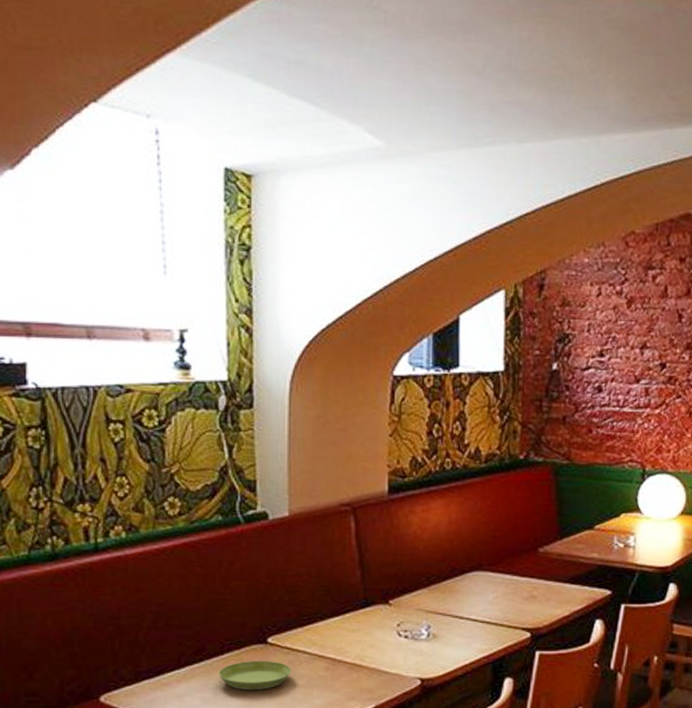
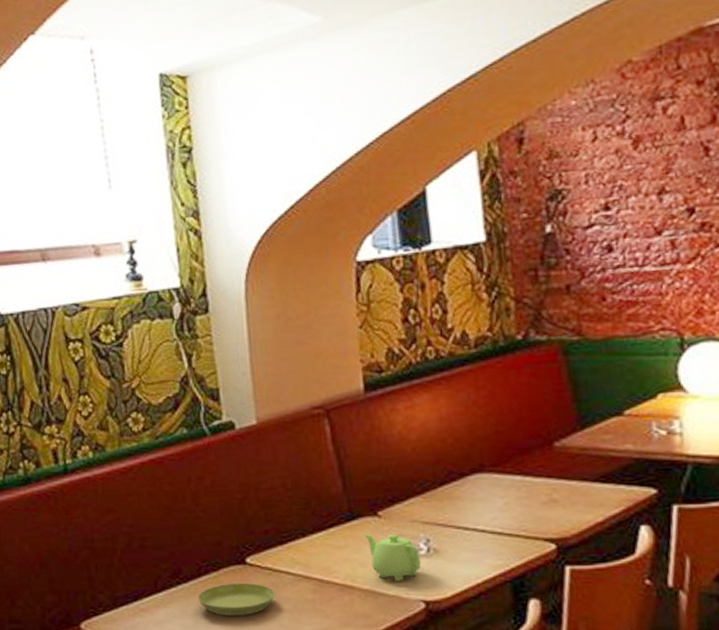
teapot: none [375,619,422,661] -> present [364,533,422,581]

